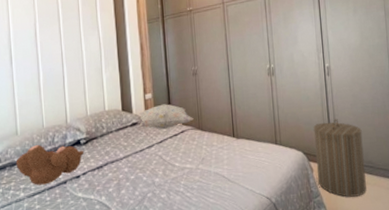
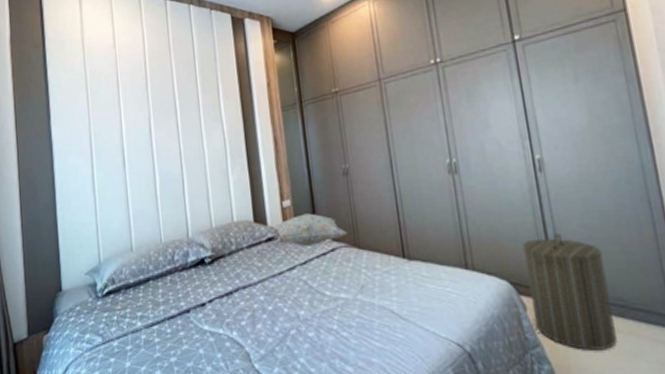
teddy bear: present [16,145,85,185] -> none [131,264,210,313]

